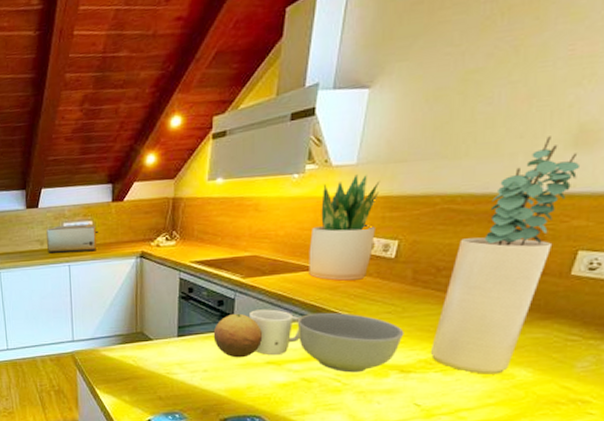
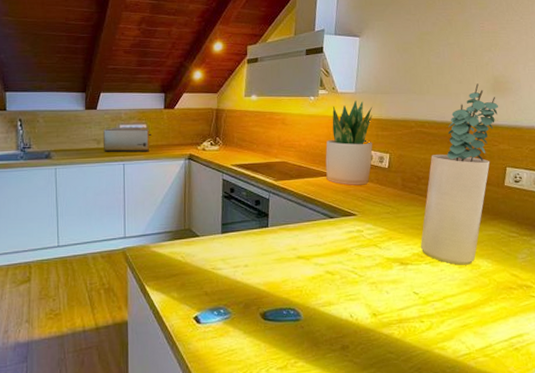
fruit: present [213,313,263,358] -> none [252,212,294,253]
mug: present [248,309,300,356] -> none [281,209,323,251]
bowl: present [297,312,404,373] -> none [320,212,401,266]

